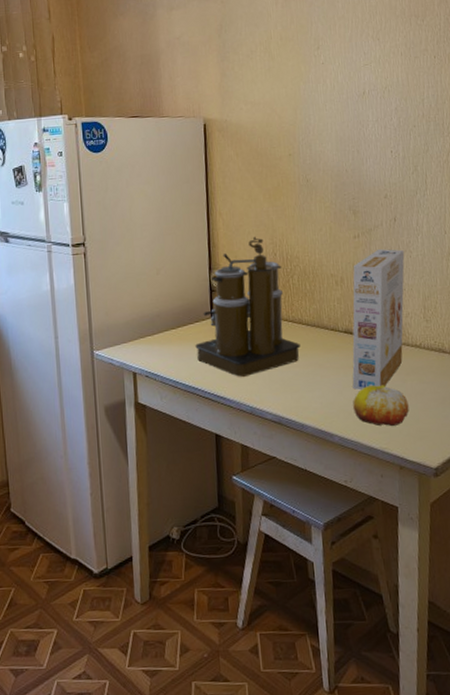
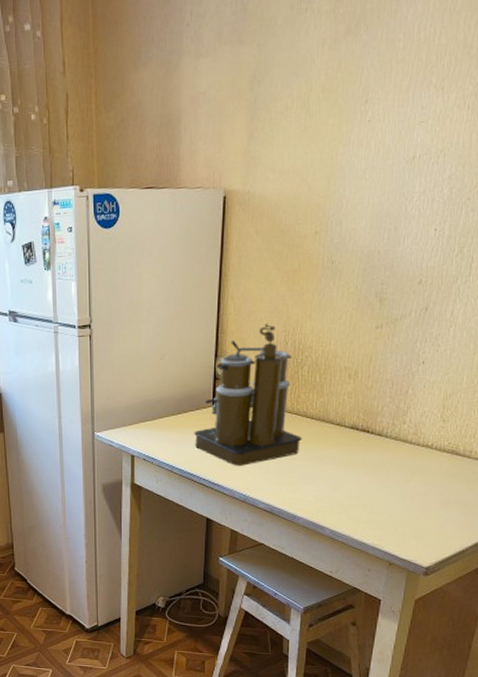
cereal box: present [352,248,405,391] -> none [351,340,431,487]
fruit: present [353,385,409,426] -> none [349,483,409,524]

